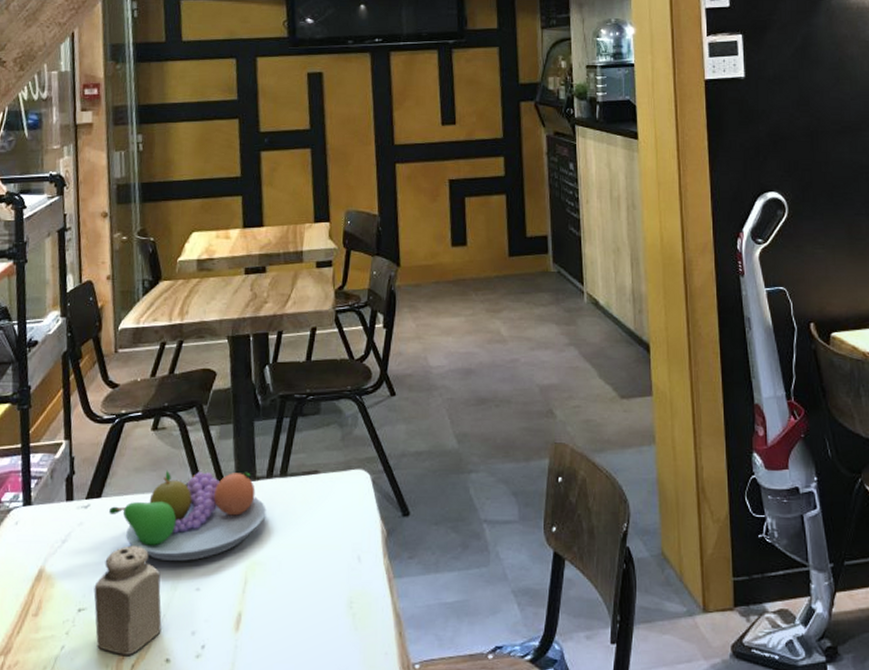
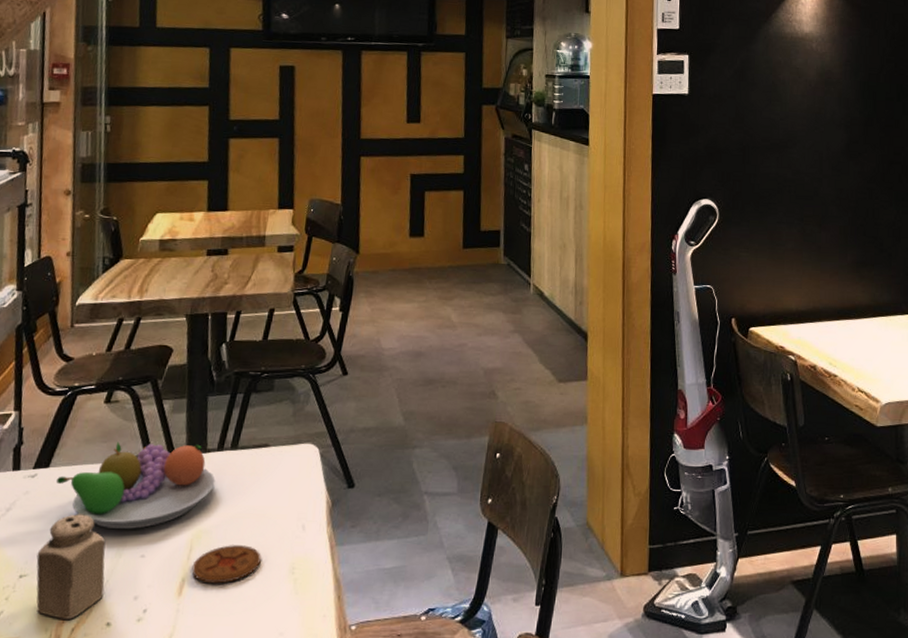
coaster: none [248,577,319,619] -> present [191,545,262,584]

